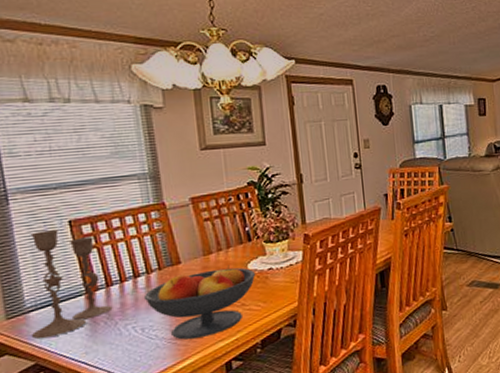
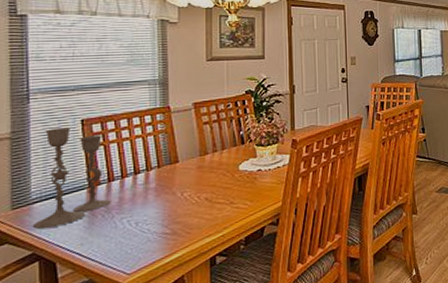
fruit bowl: present [143,265,256,340] -> none [141,165,246,234]

